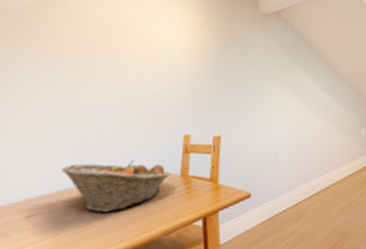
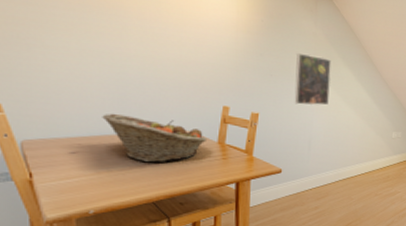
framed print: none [252,66,290,119] -> present [294,52,332,106]

